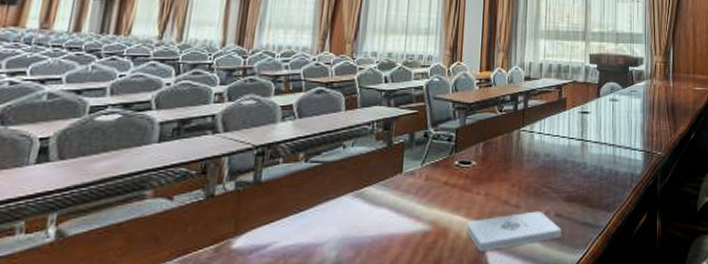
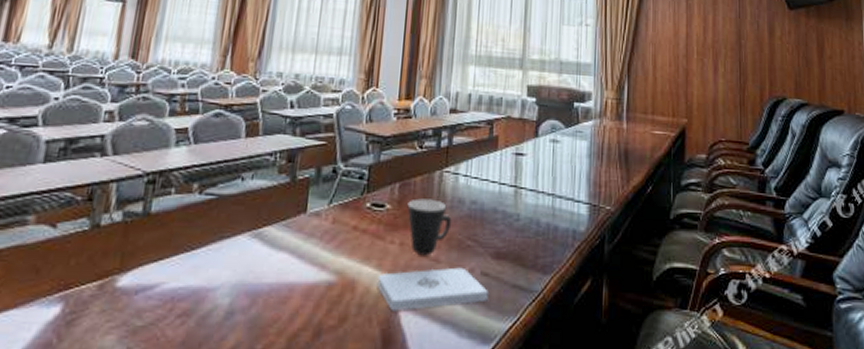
mug: none [490,155,529,204] -> present [407,198,452,256]

